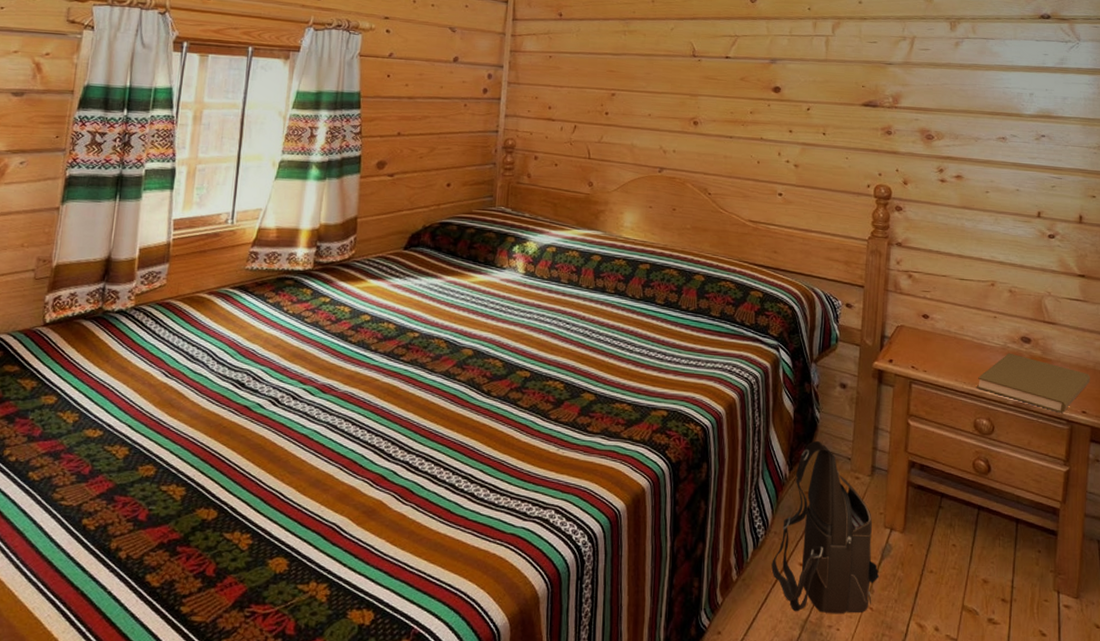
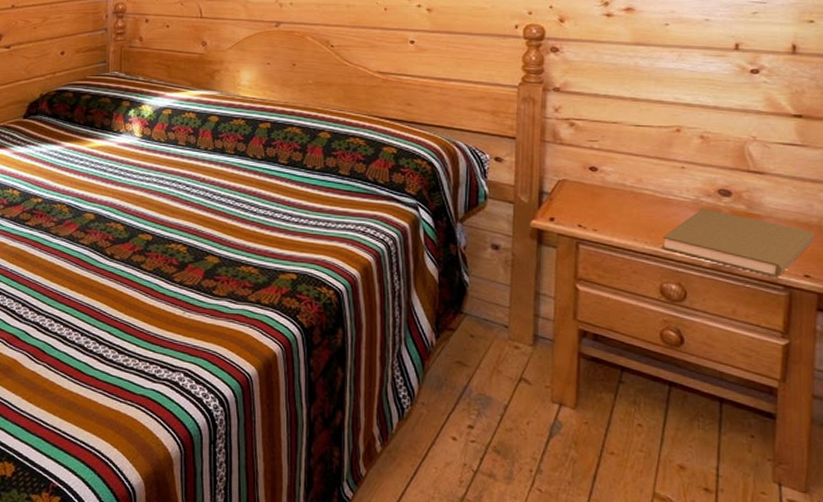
shoulder bag: present [771,440,880,614] -> none [420,306,548,495]

